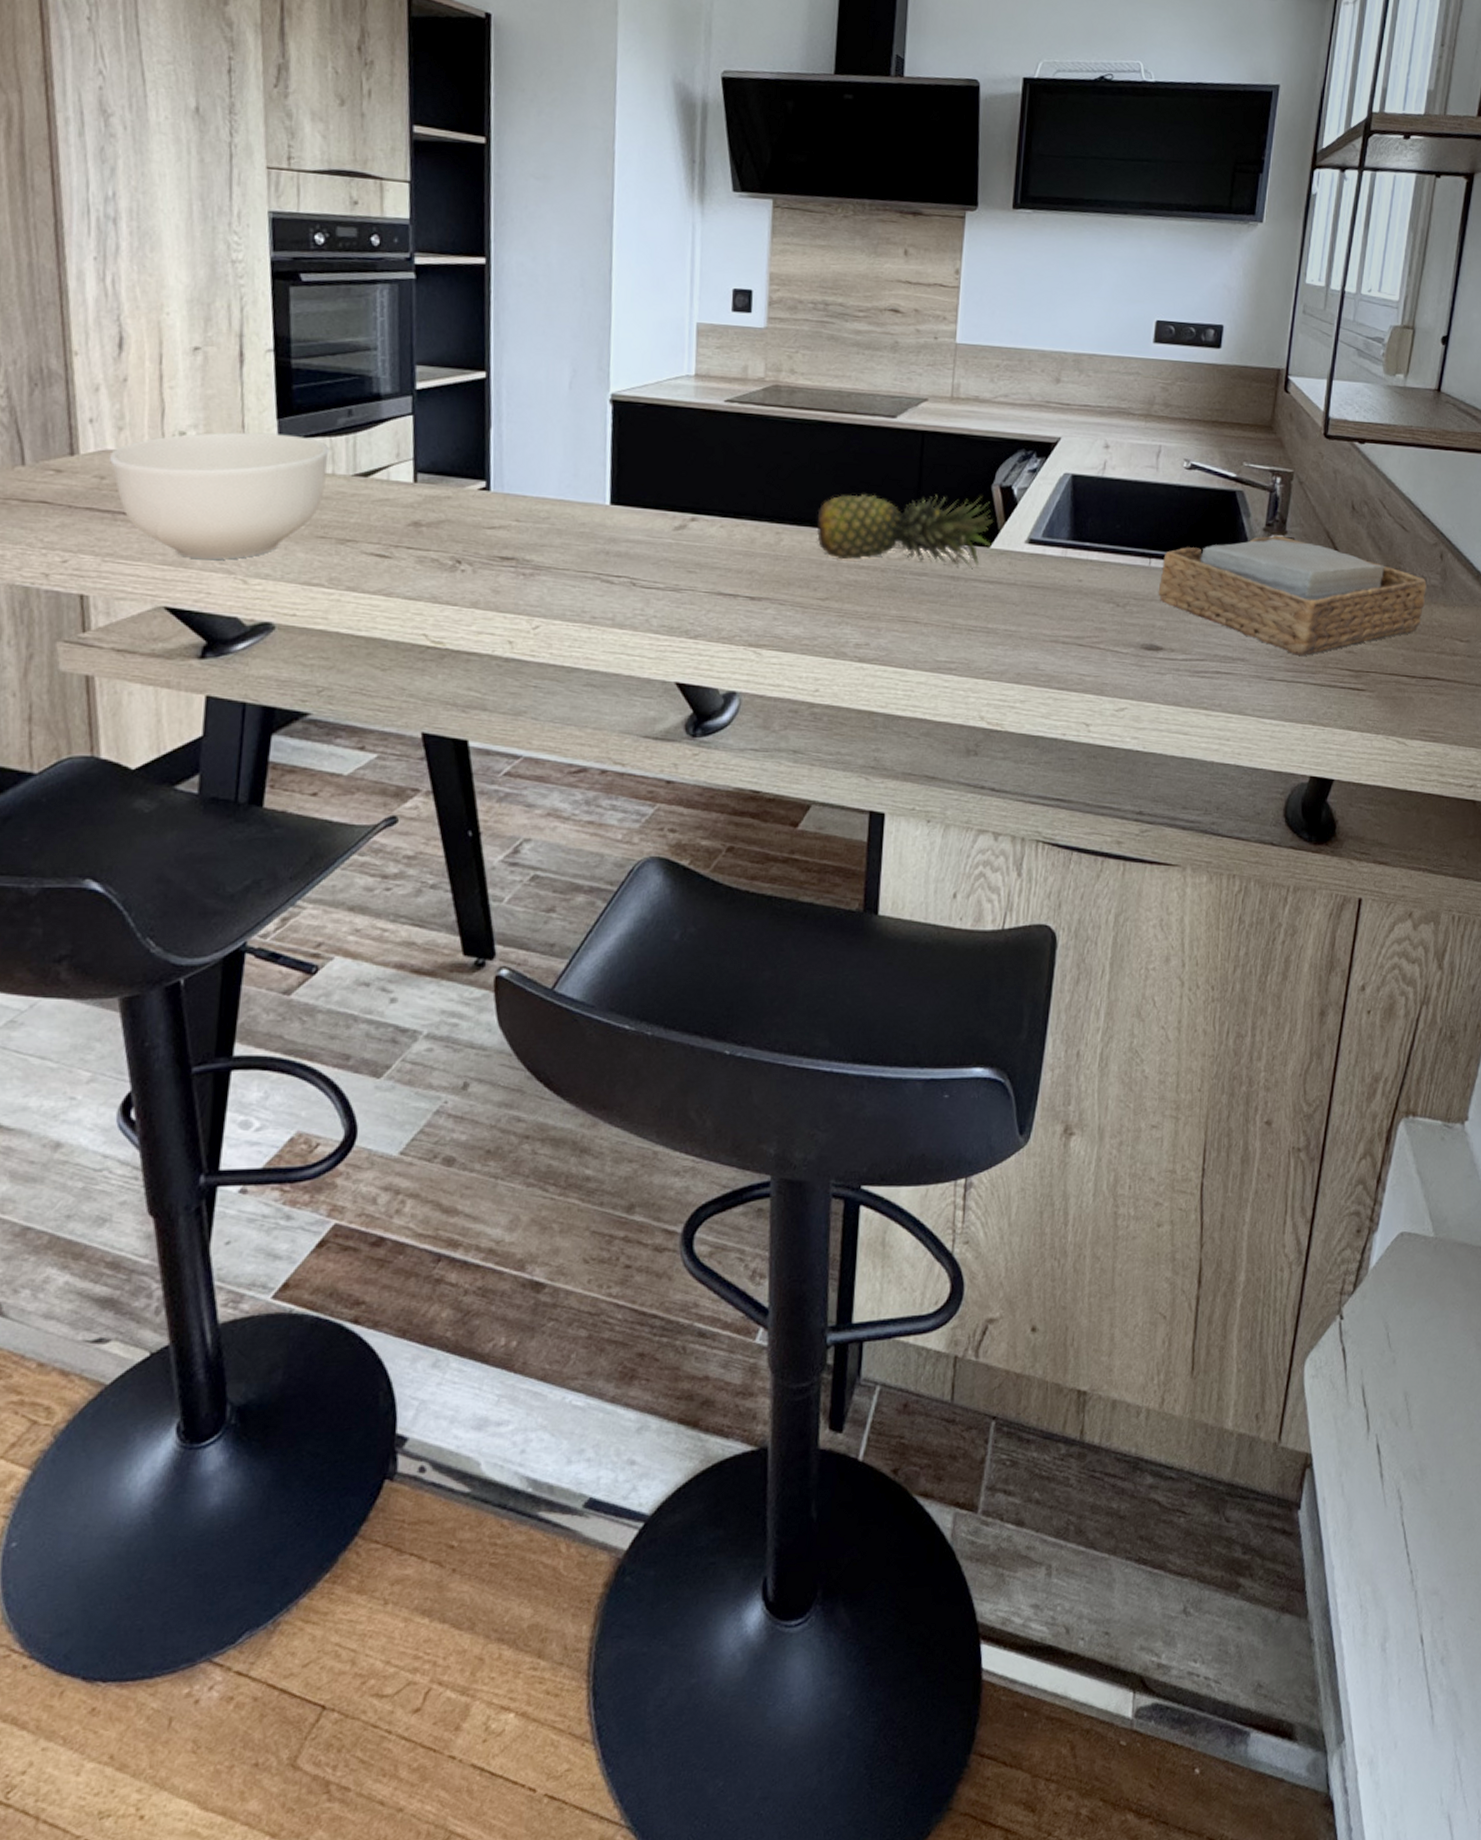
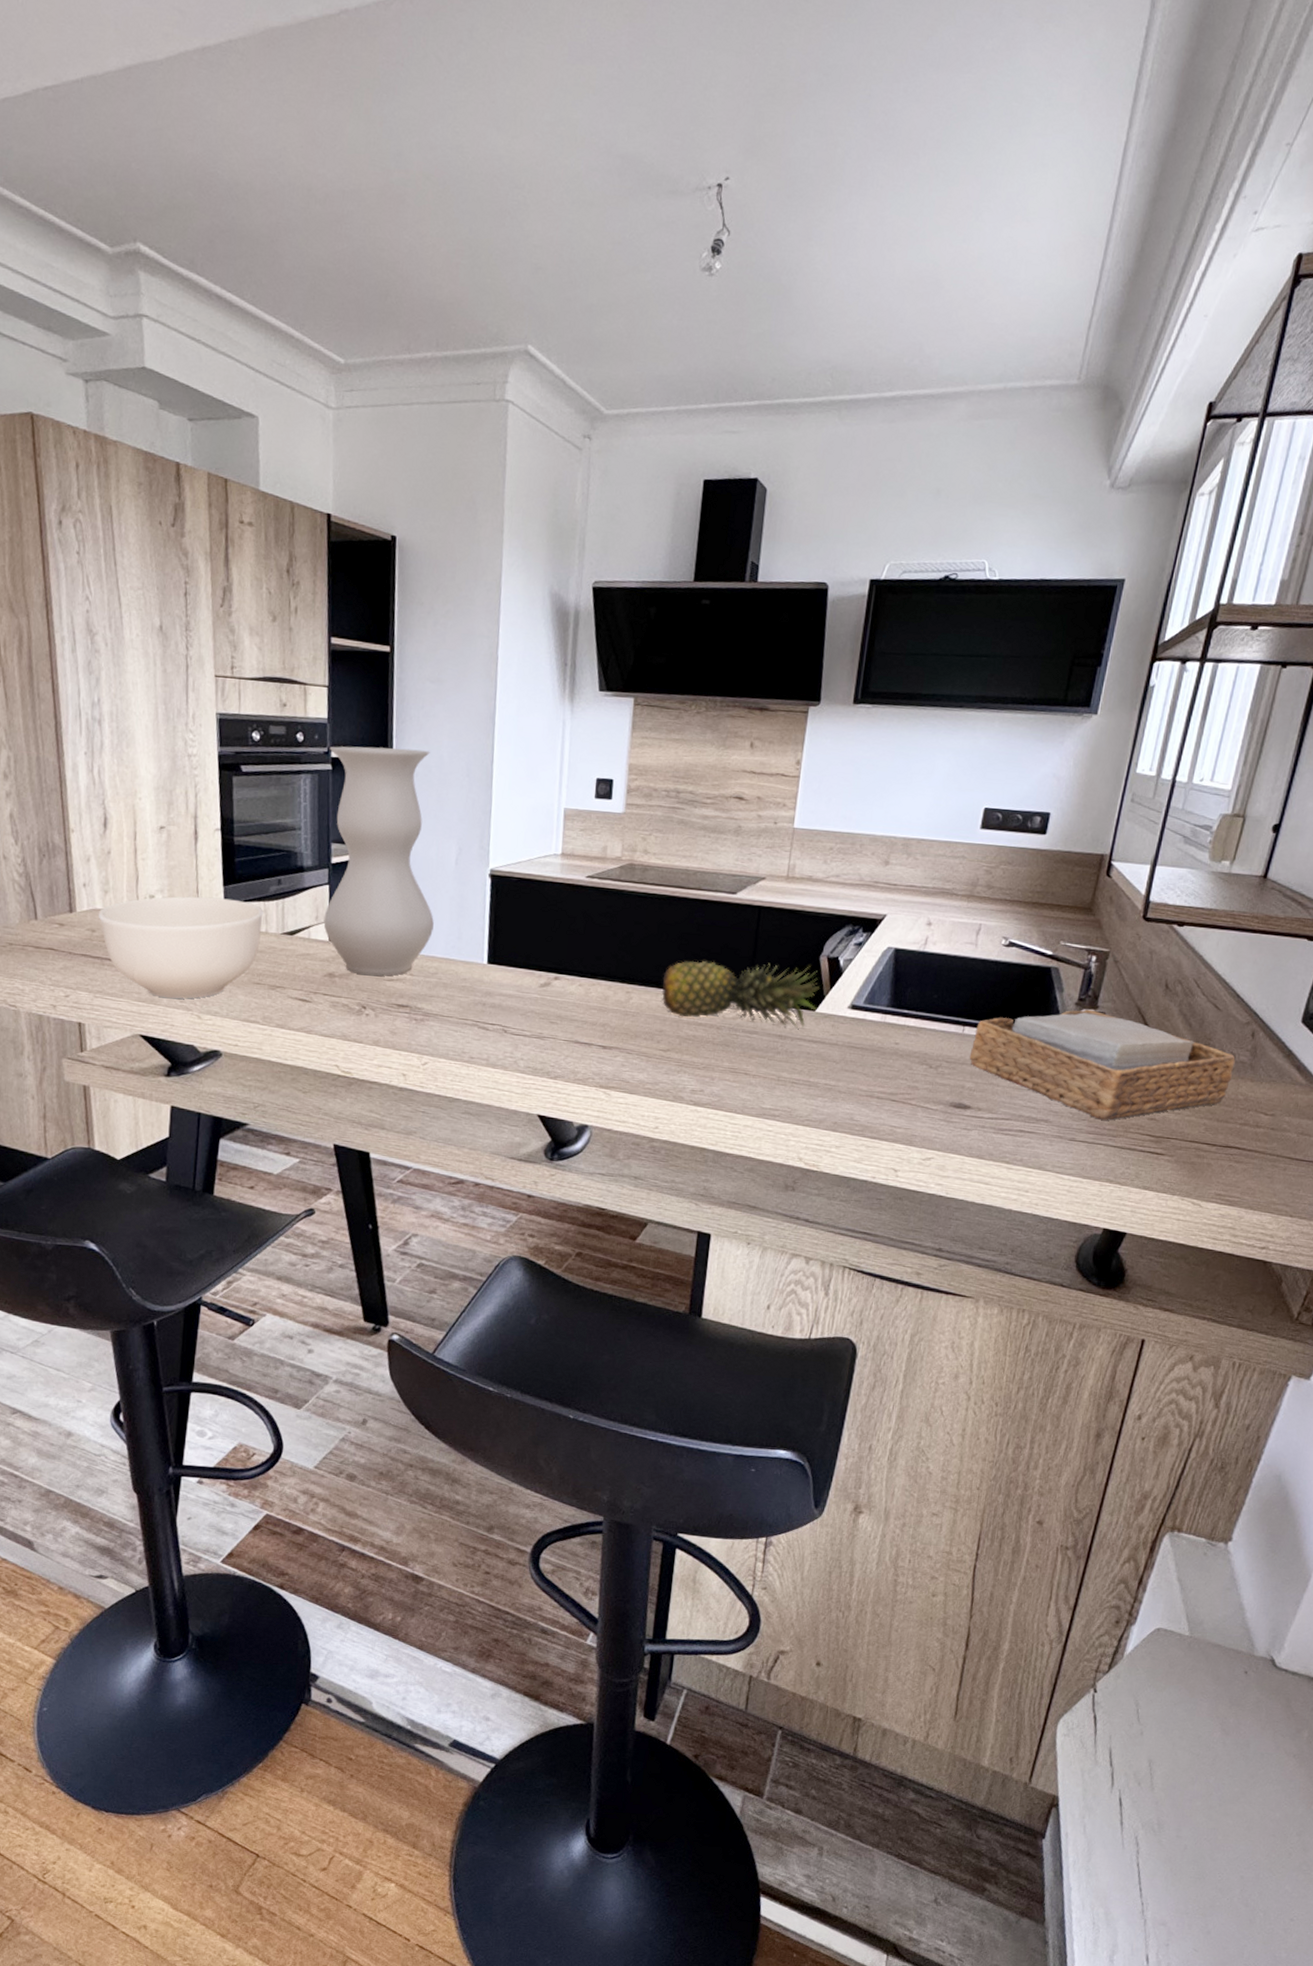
vase: none [406,251,544,524] -> present [323,746,434,976]

